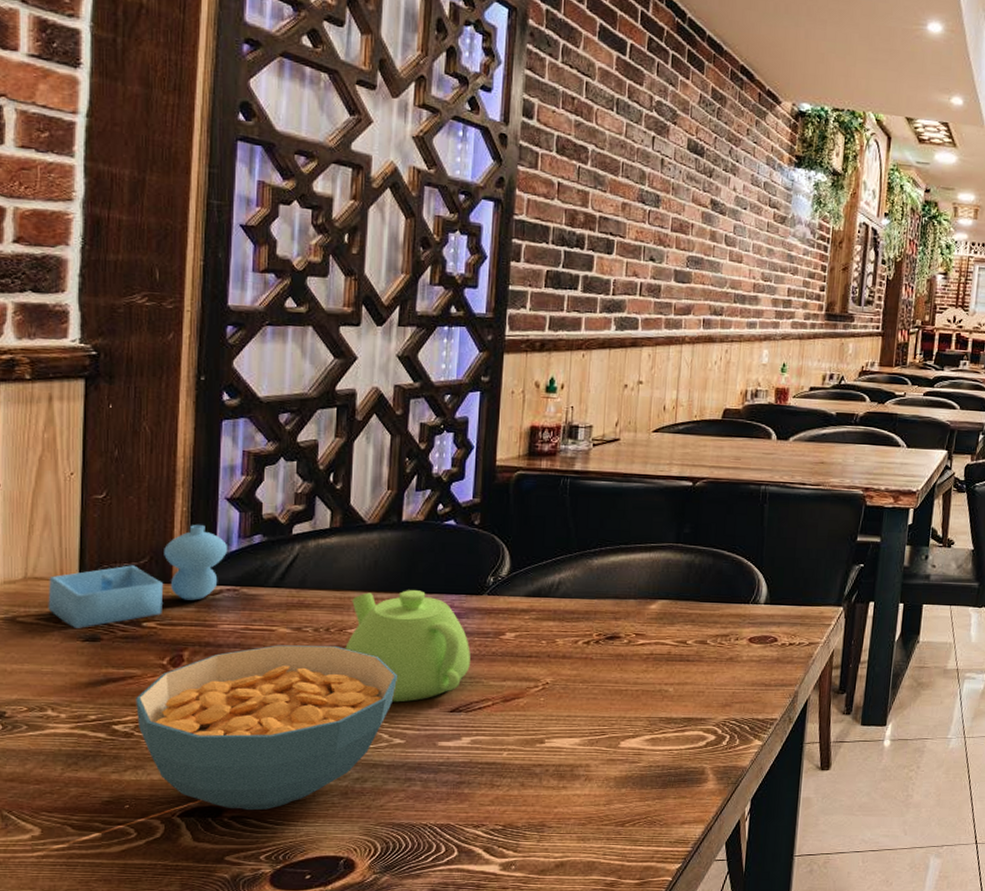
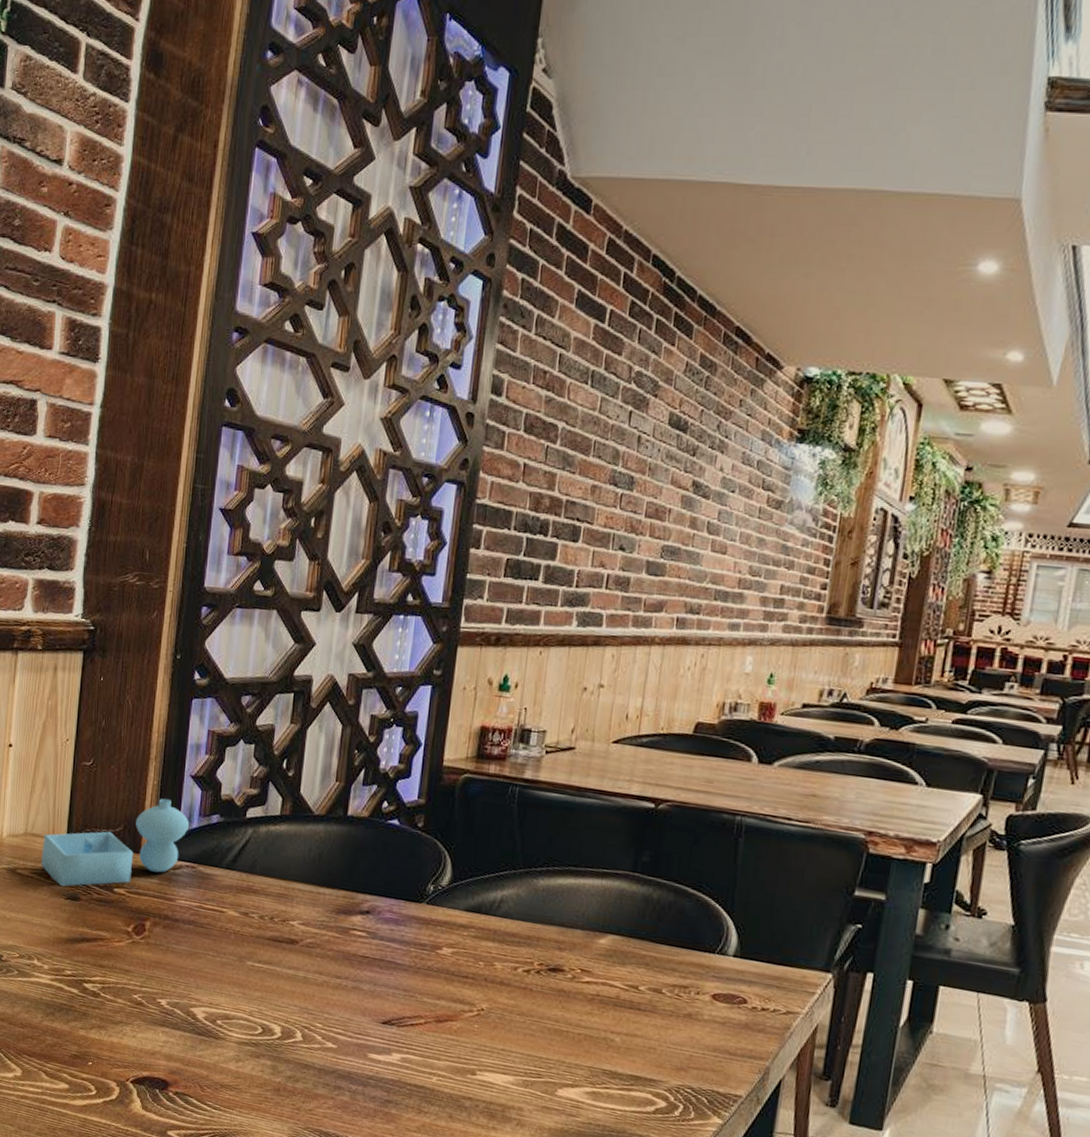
cereal bowl: present [136,645,399,810] -> none [103,927,335,1092]
teapot: present [345,590,470,703] -> none [287,885,406,1006]

